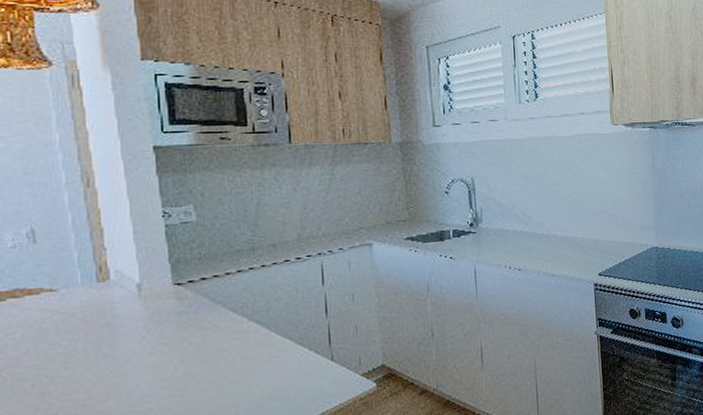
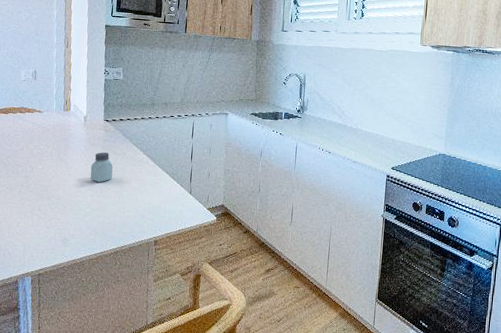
saltshaker: none [160,330,202,376] -> present [90,152,113,183]

